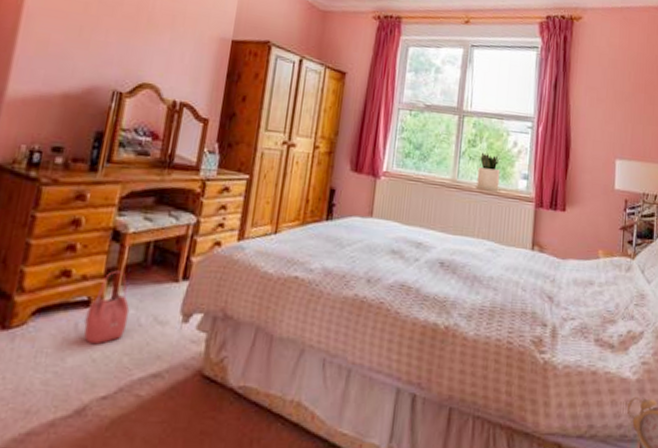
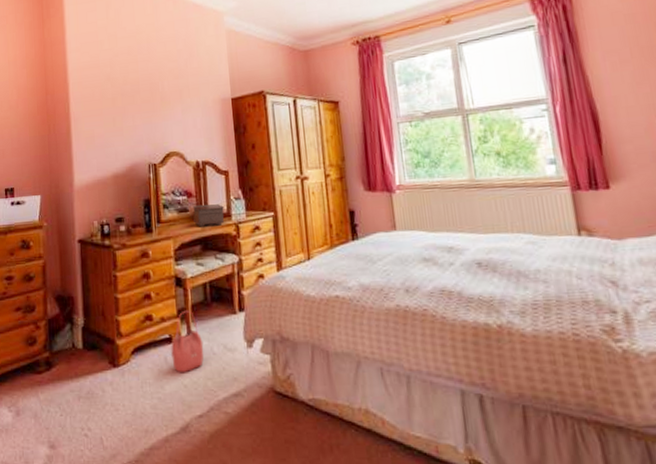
jewelry box: none [153,149,195,179] -> present [192,204,225,227]
planter: present [475,152,500,192] -> none [495,144,526,185]

